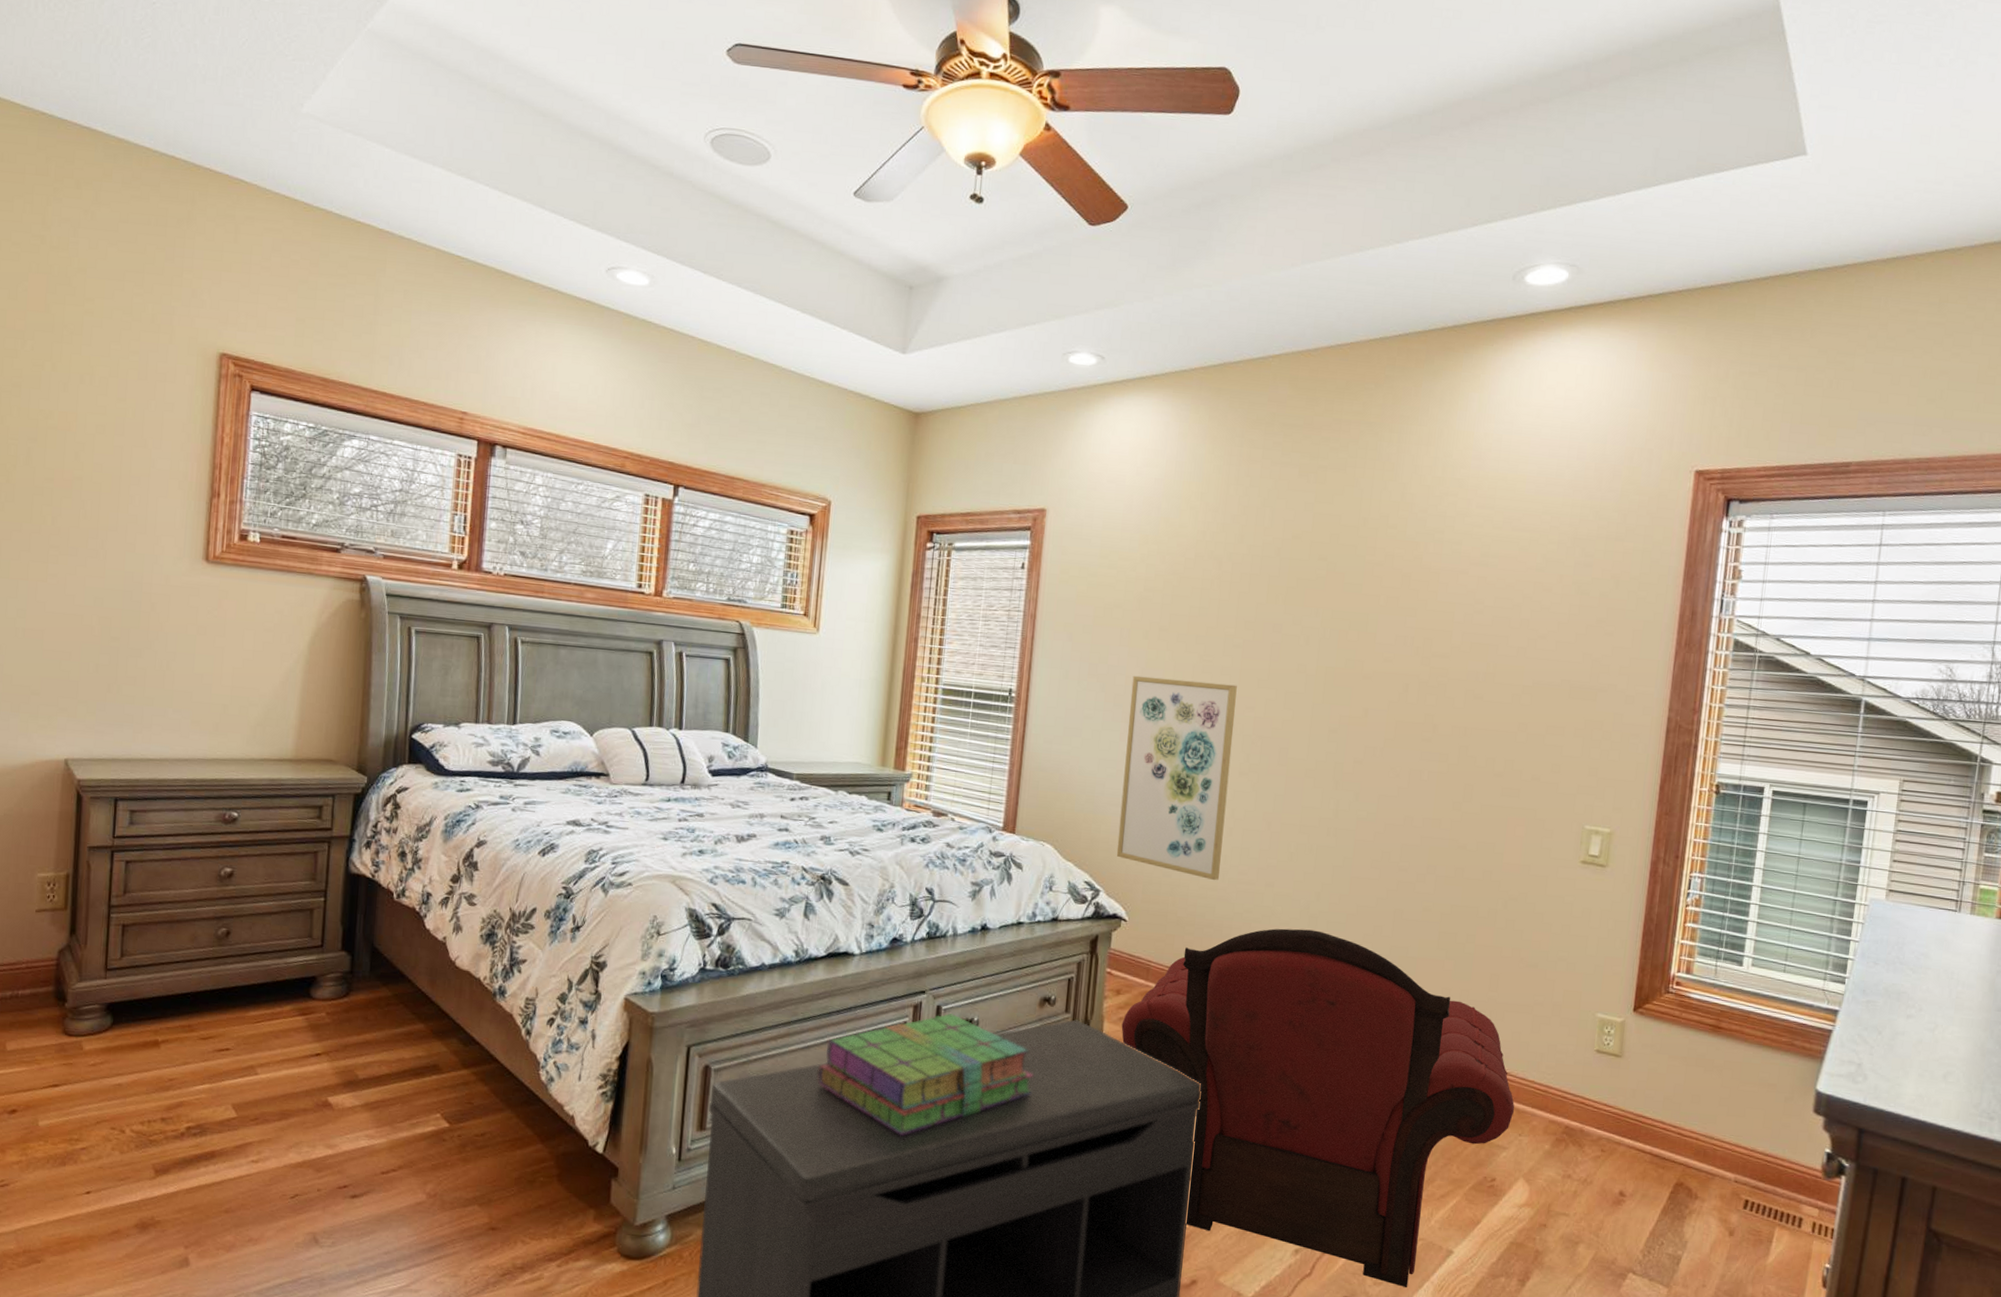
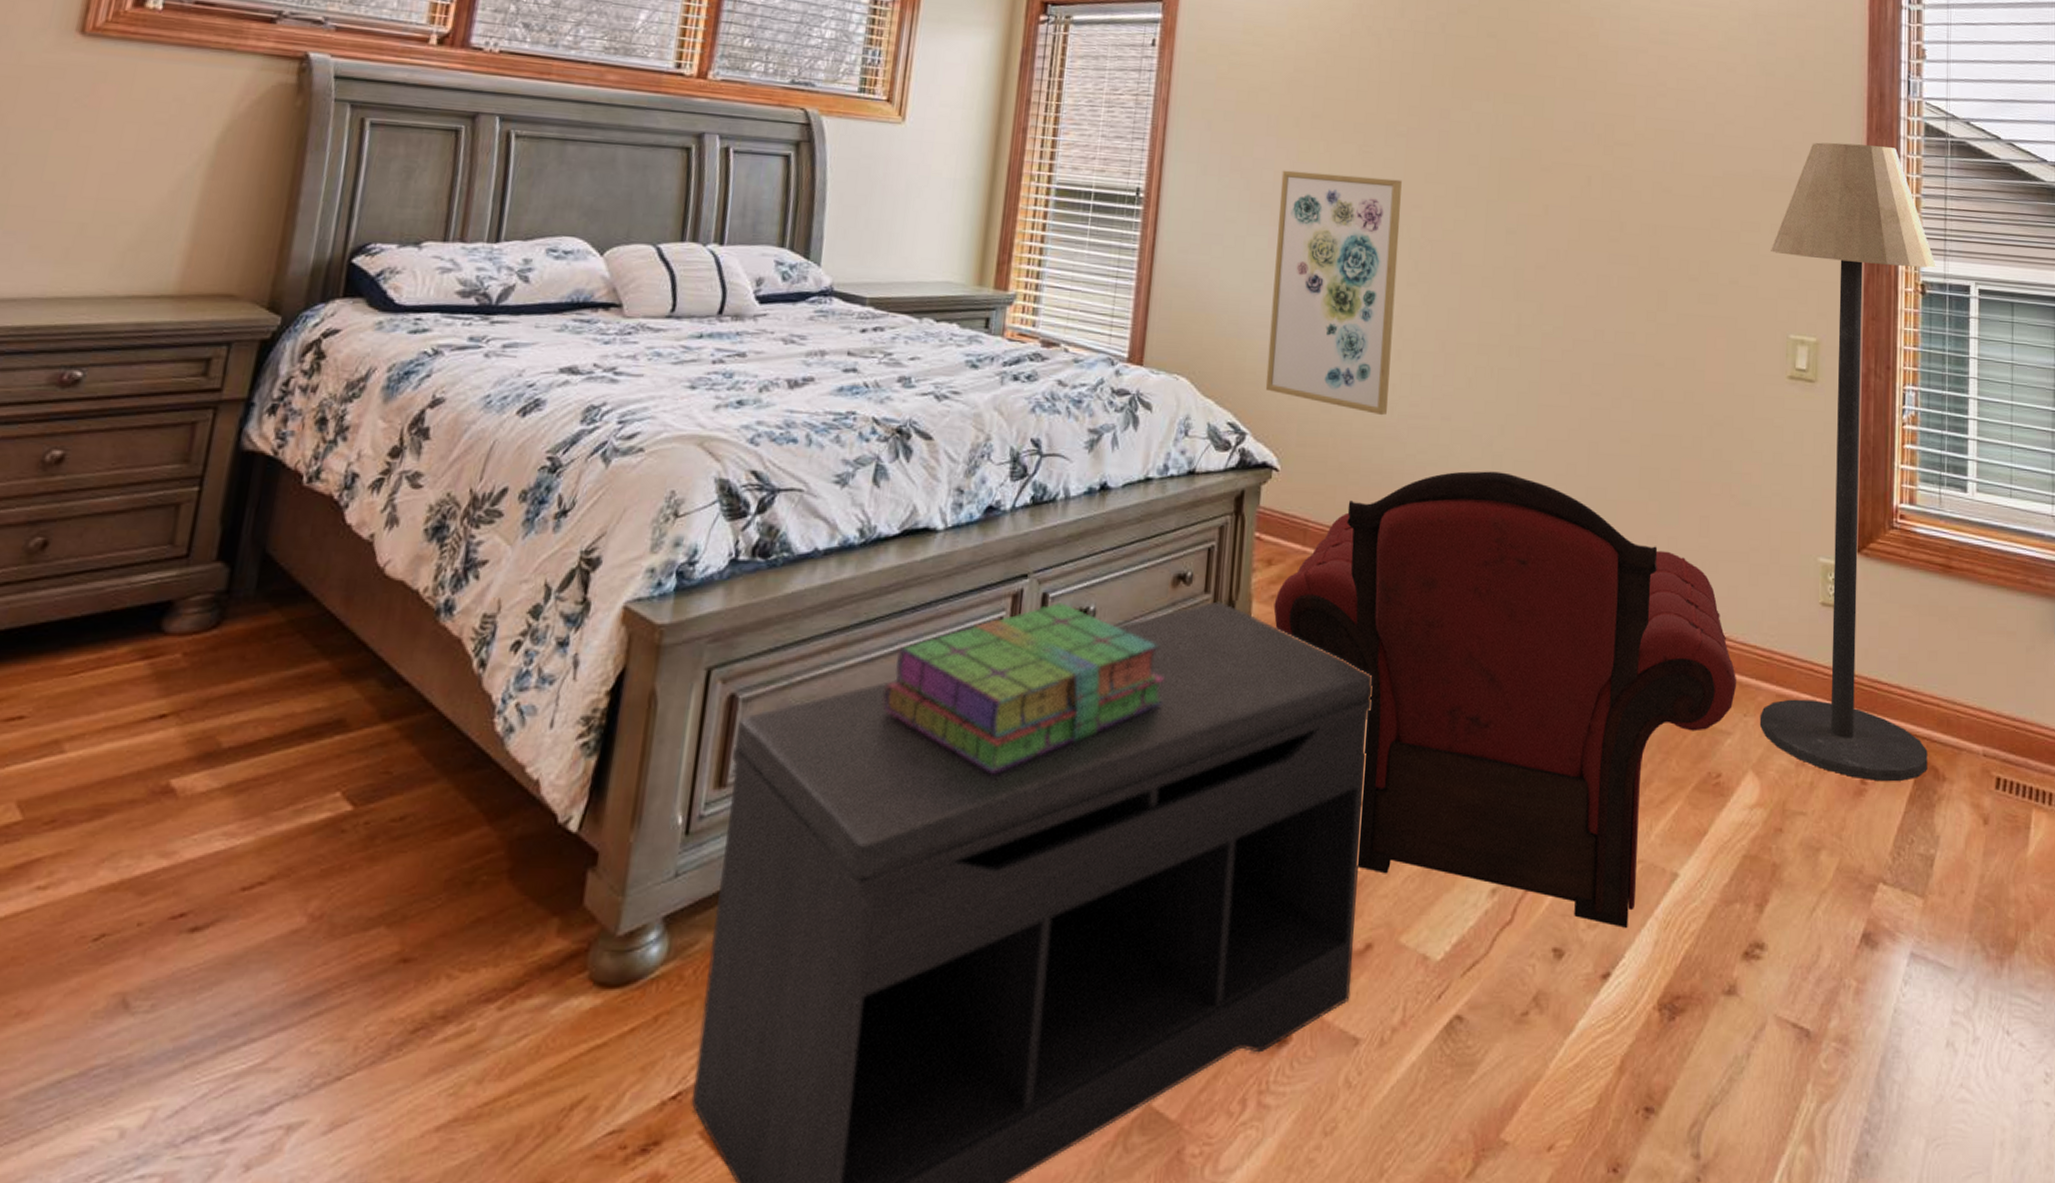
floor lamp: none [1532,656,1733,1196] -> present [1759,142,1936,781]

